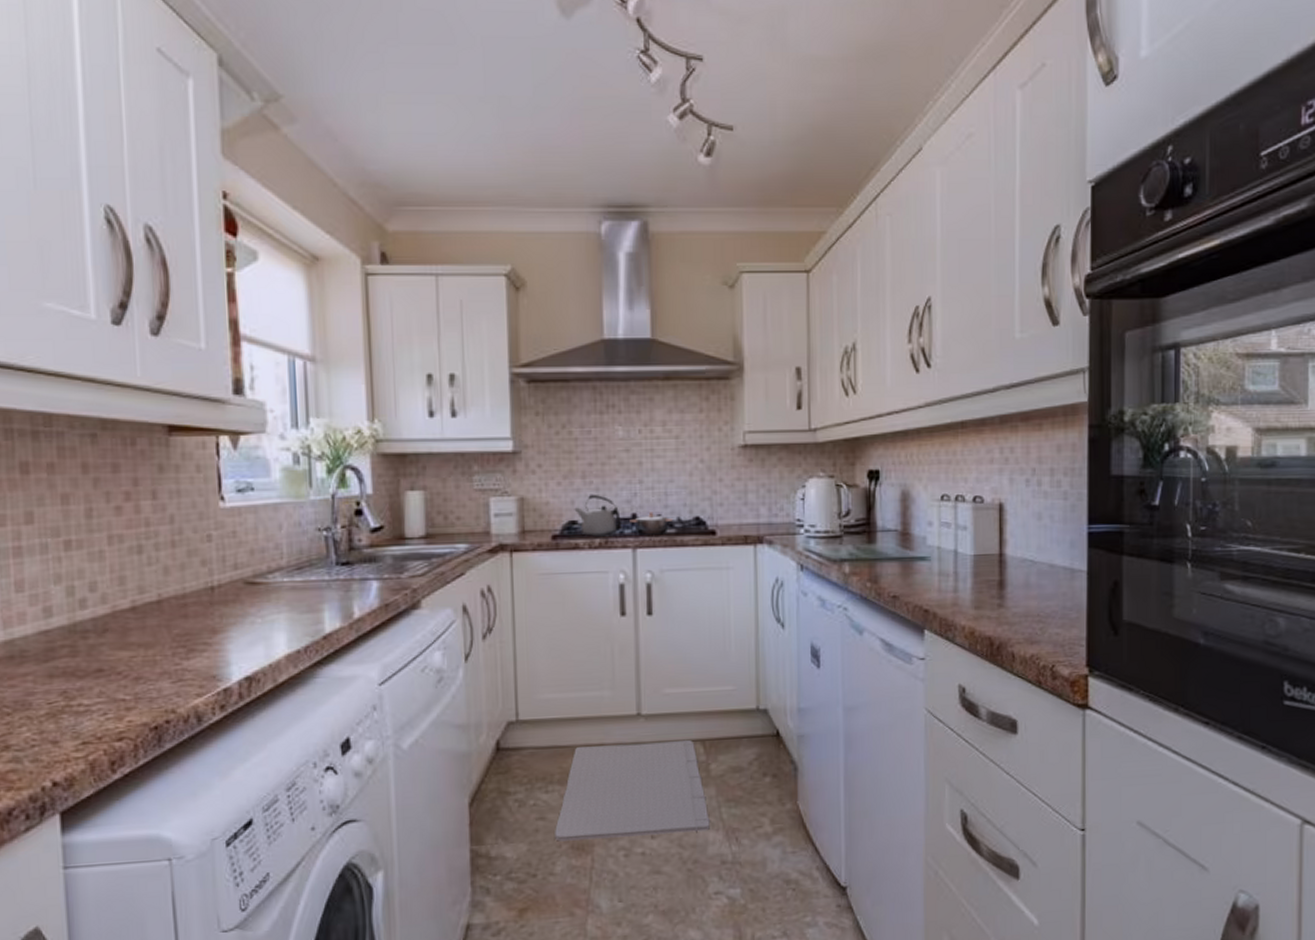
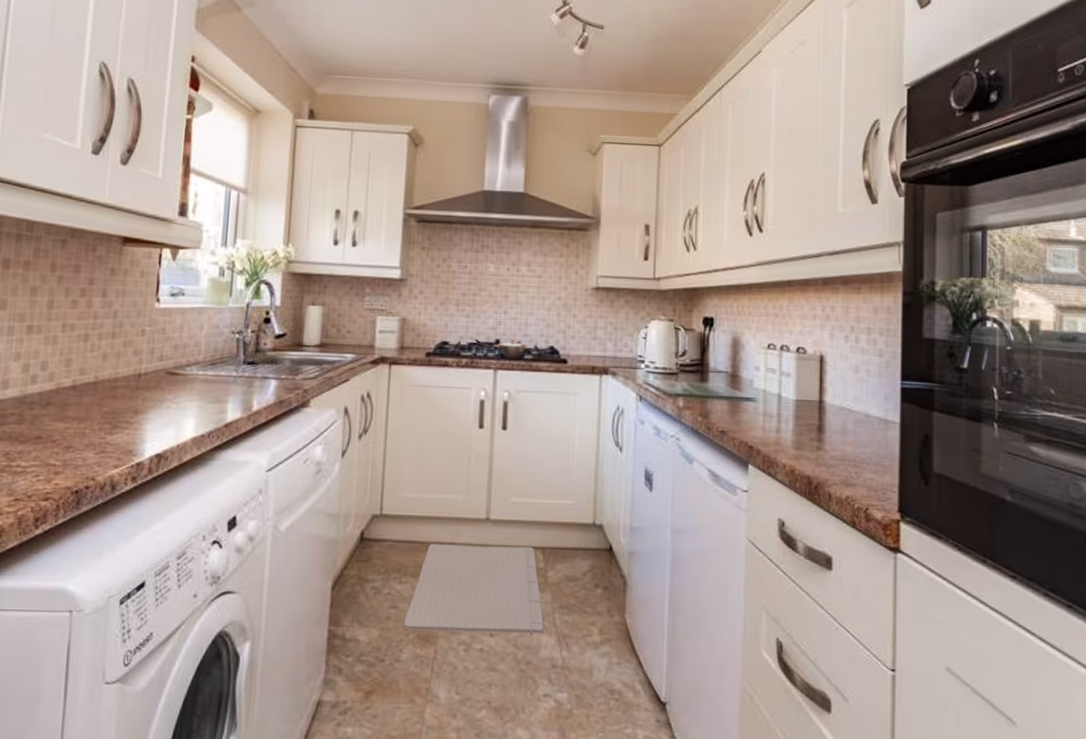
kettle: present [574,494,621,538] -> none [447,319,486,359]

